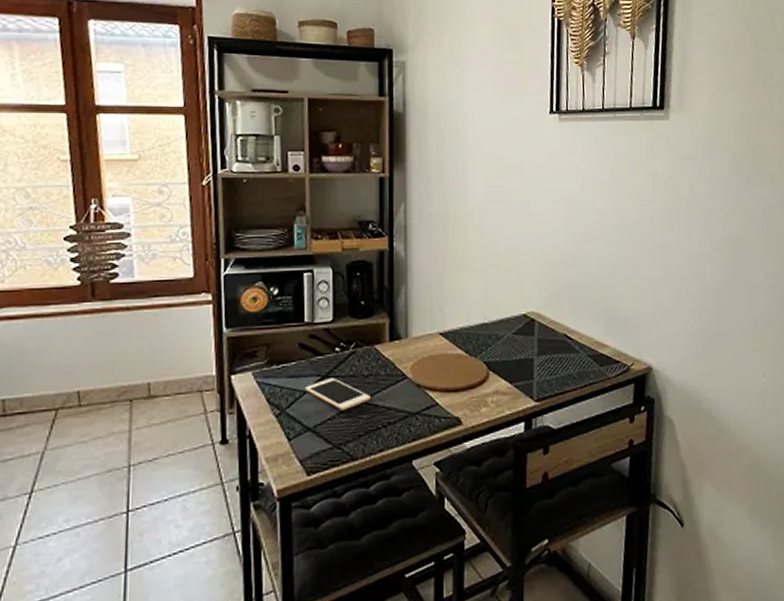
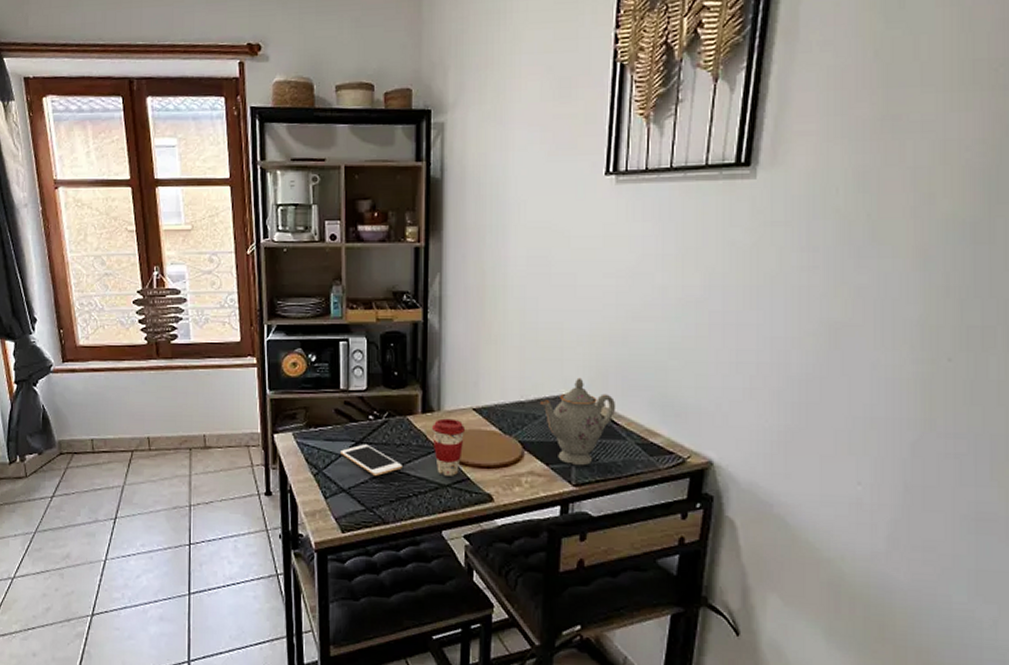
coffee cup: none [399,344,433,403] -> present [431,418,466,476]
teapot: none [501,297,569,382] -> present [539,377,616,466]

